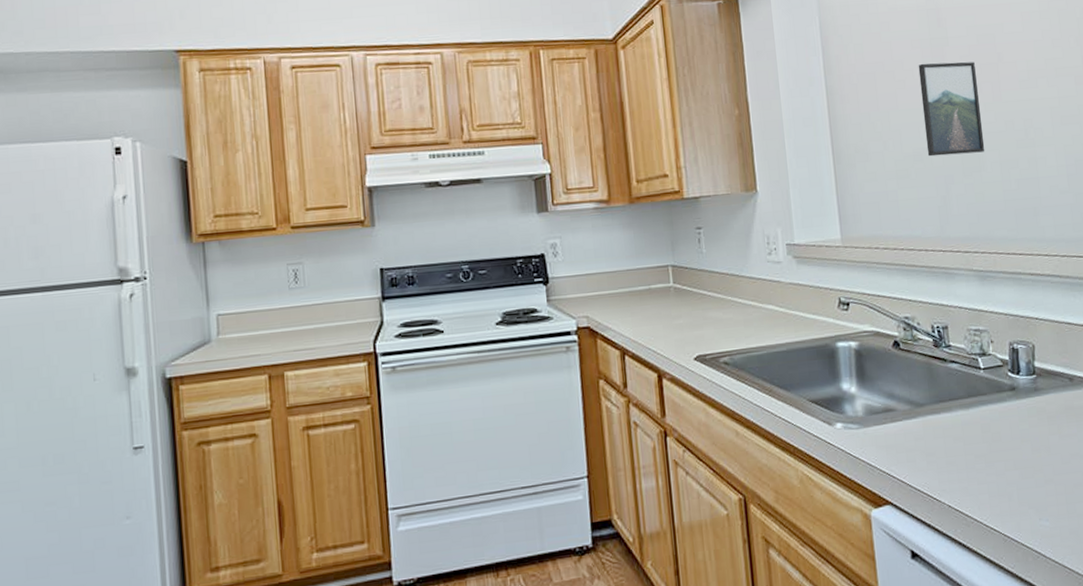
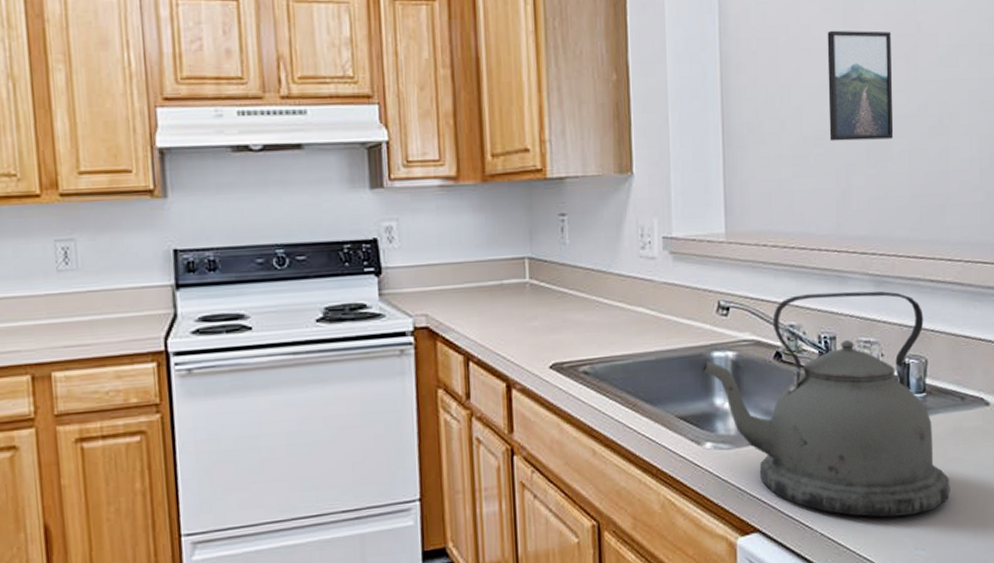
kettle: none [829,285,1068,491] -> present [703,291,950,518]

